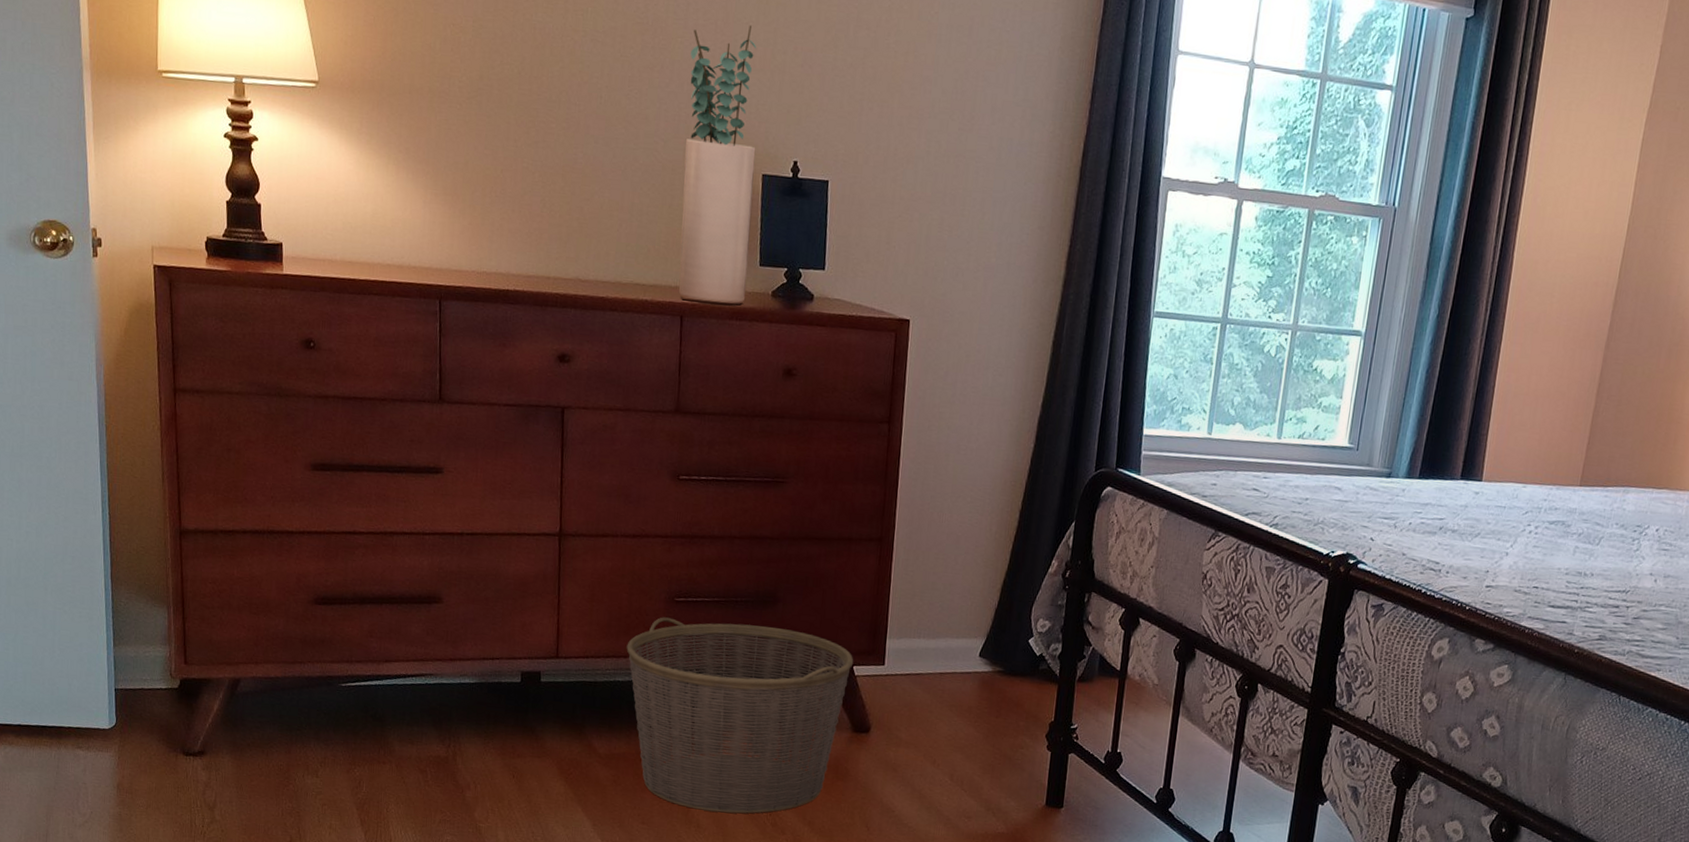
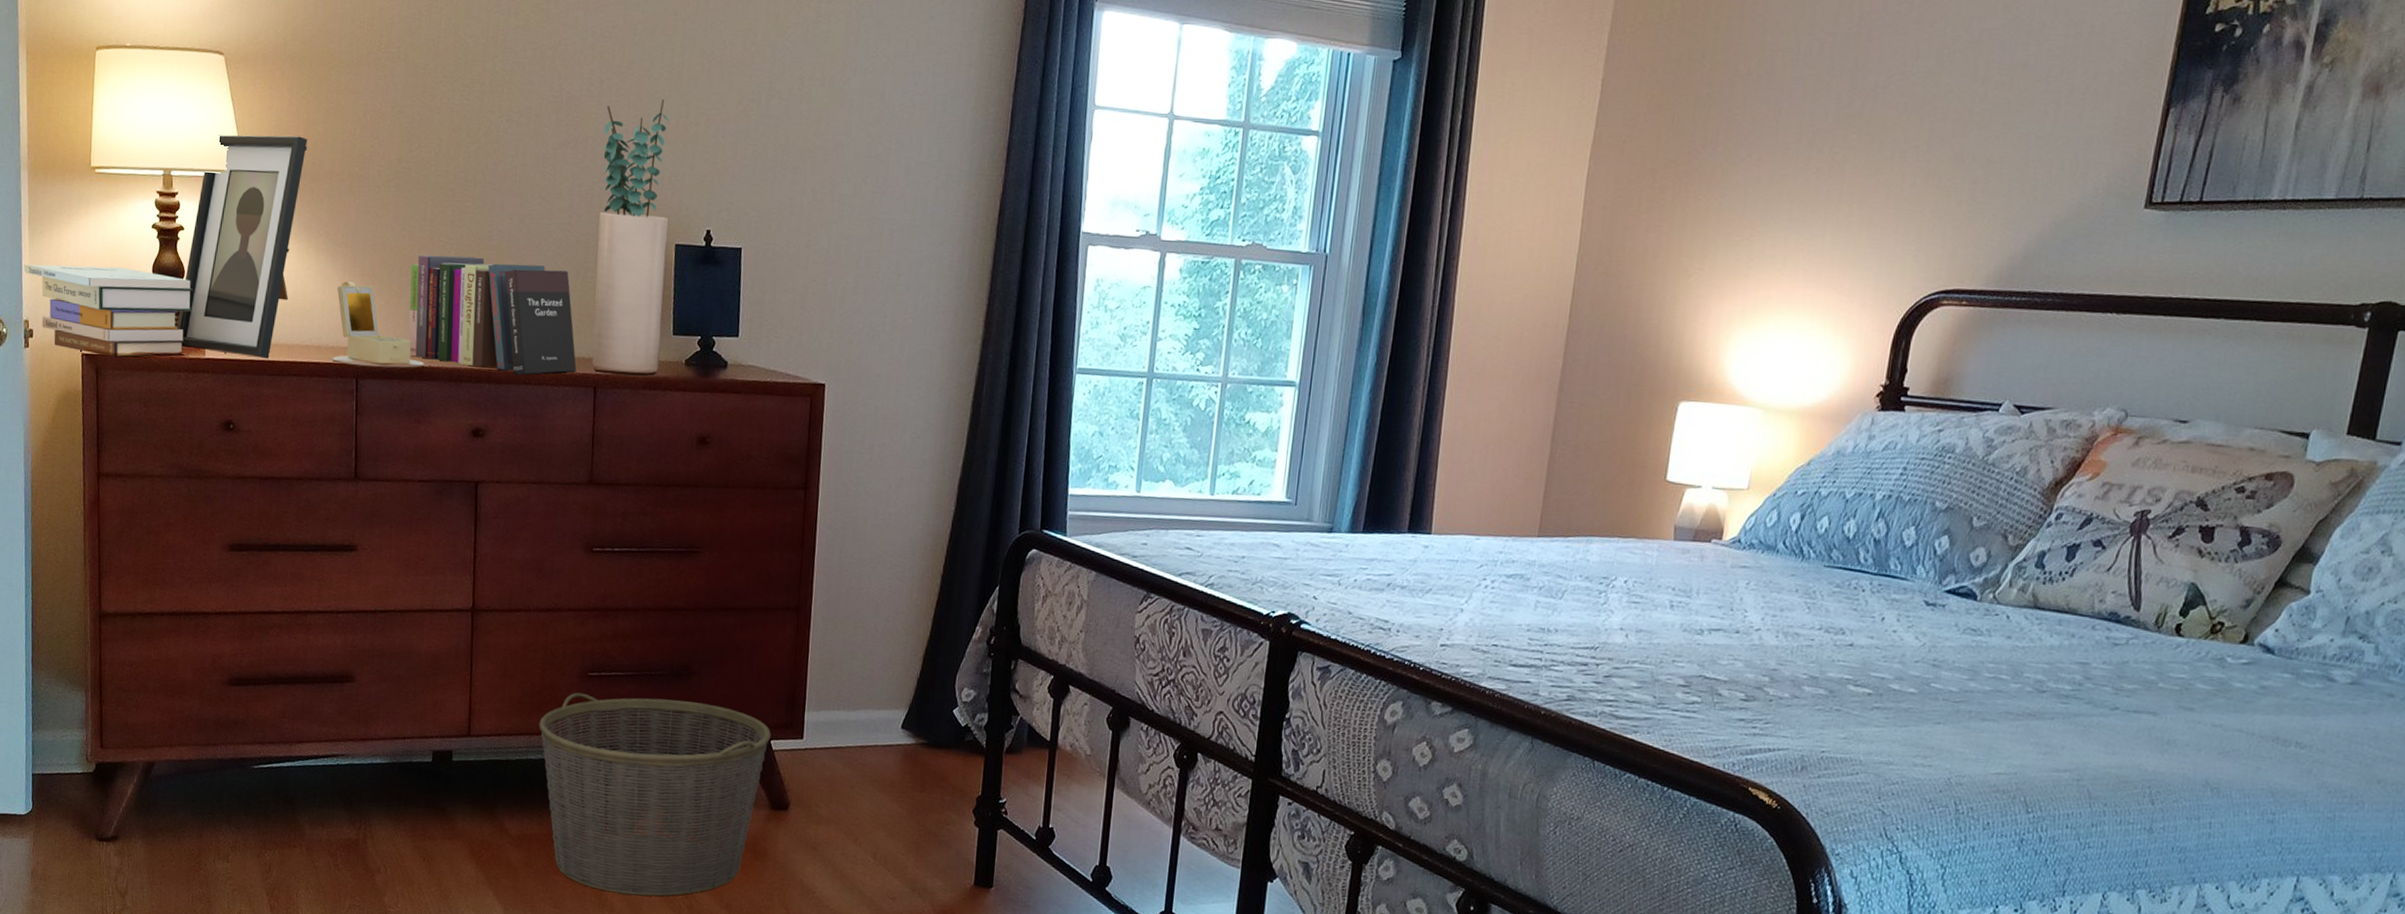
books: none [89,170,269,272] -> present [23,264,193,358]
picture frame: none [252,42,386,277] -> present [176,134,308,359]
jewelry box: none [415,200,510,292] -> present [332,281,425,369]
books: none [492,175,663,302] -> present [408,254,577,376]

